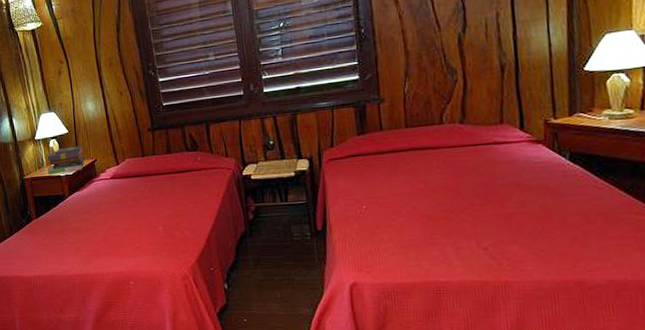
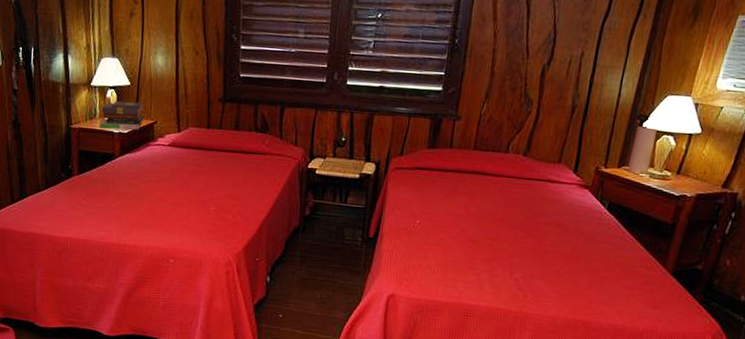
thermos bottle: none [574,57,606,119] -> present [627,113,656,174]

